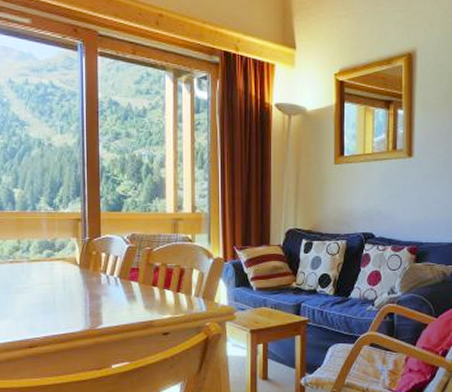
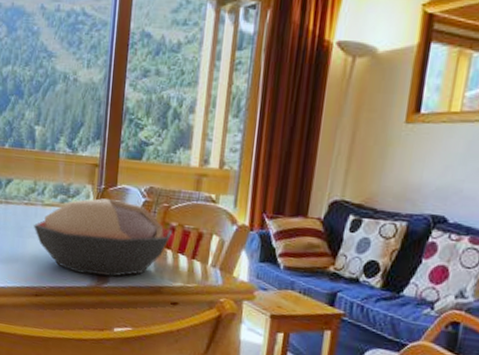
decorative bowl: none [21,248,156,320] -> present [34,198,172,277]

